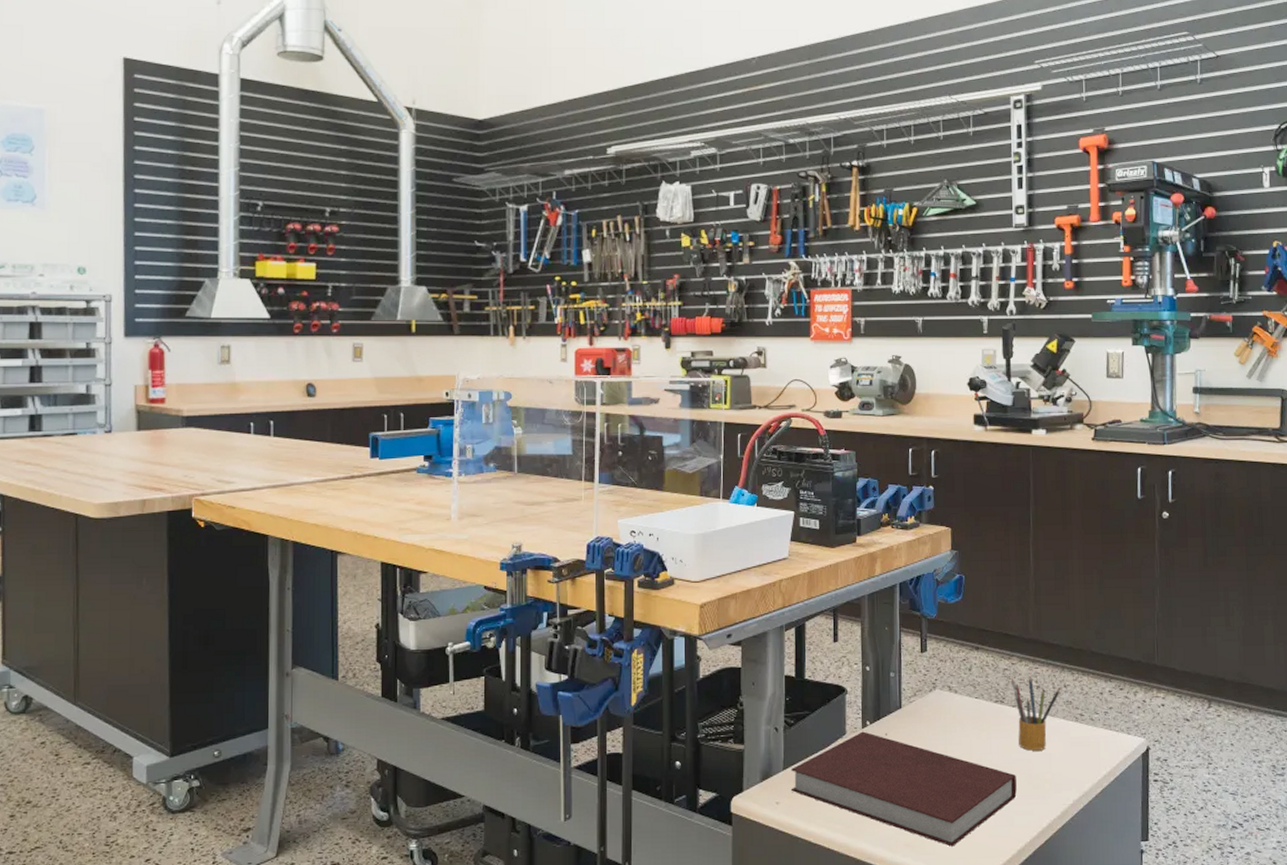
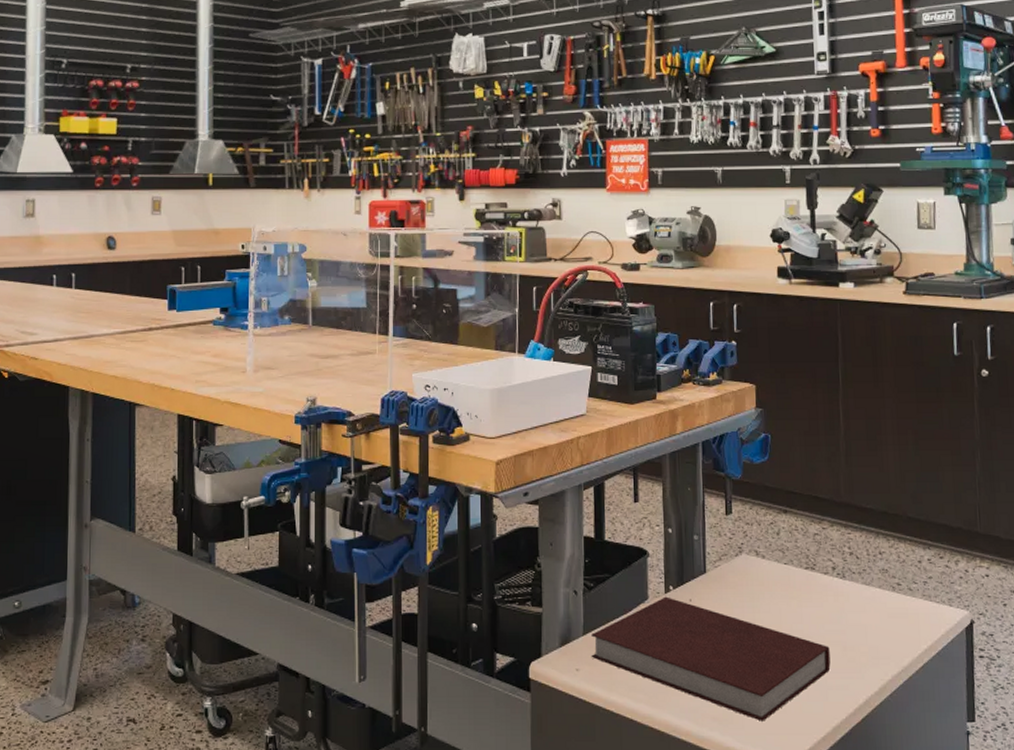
pencil box: present [1010,677,1060,751] -> none [821,542,875,621]

